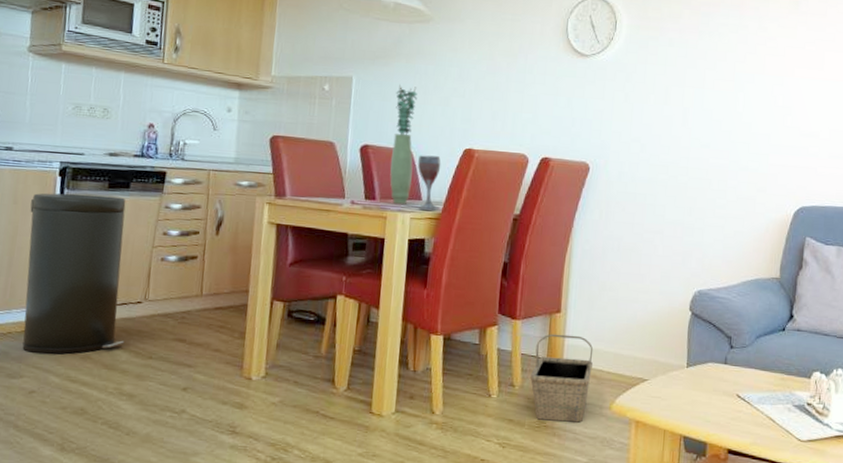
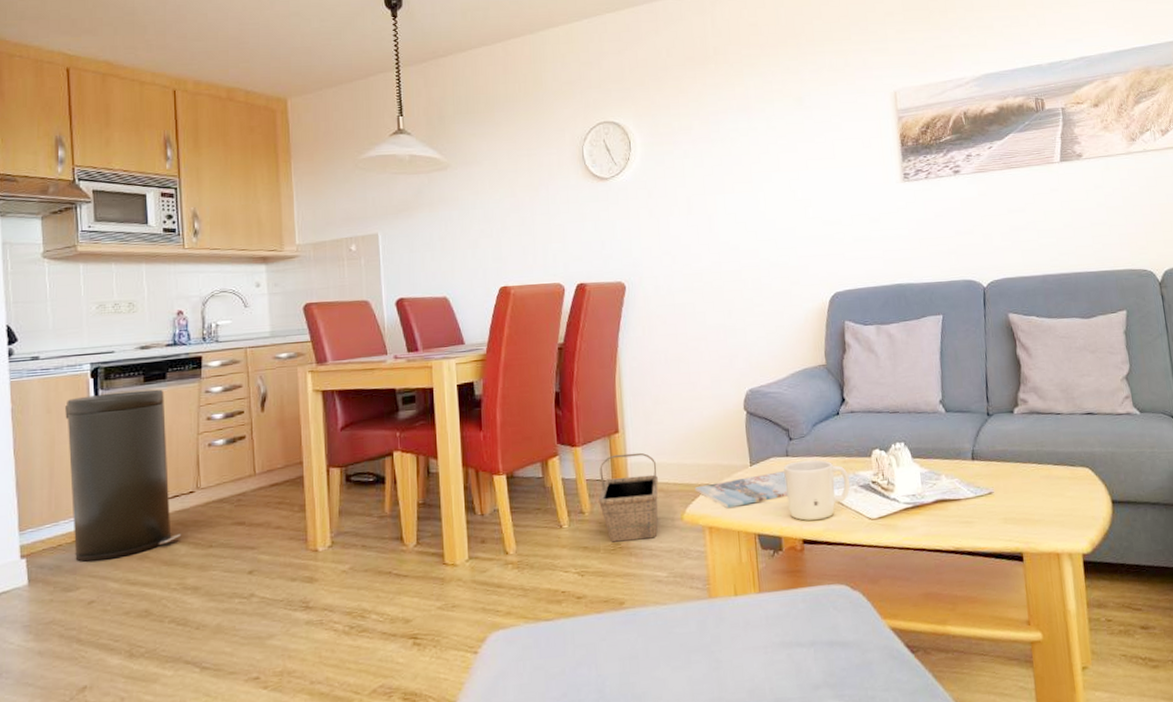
vase: present [390,84,418,204] -> none [424,234,452,352]
cup: present [418,155,441,211] -> none [456,298,484,354]
magazine: none [627,377,721,406] -> present [694,471,787,509]
mug: none [718,370,786,433] -> present [784,459,851,521]

